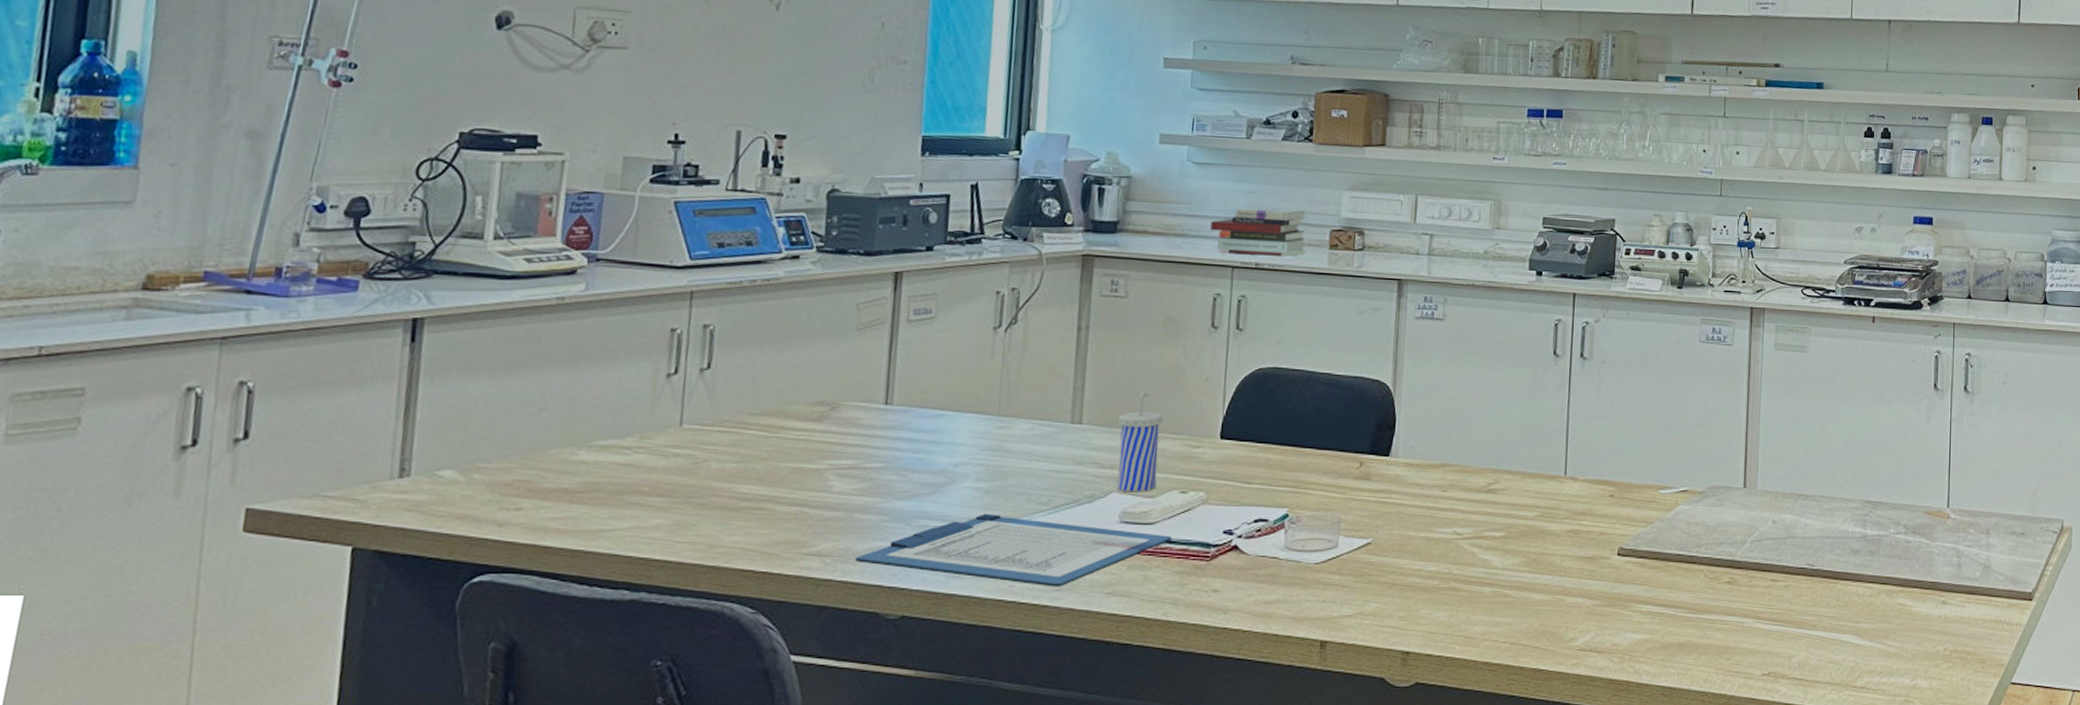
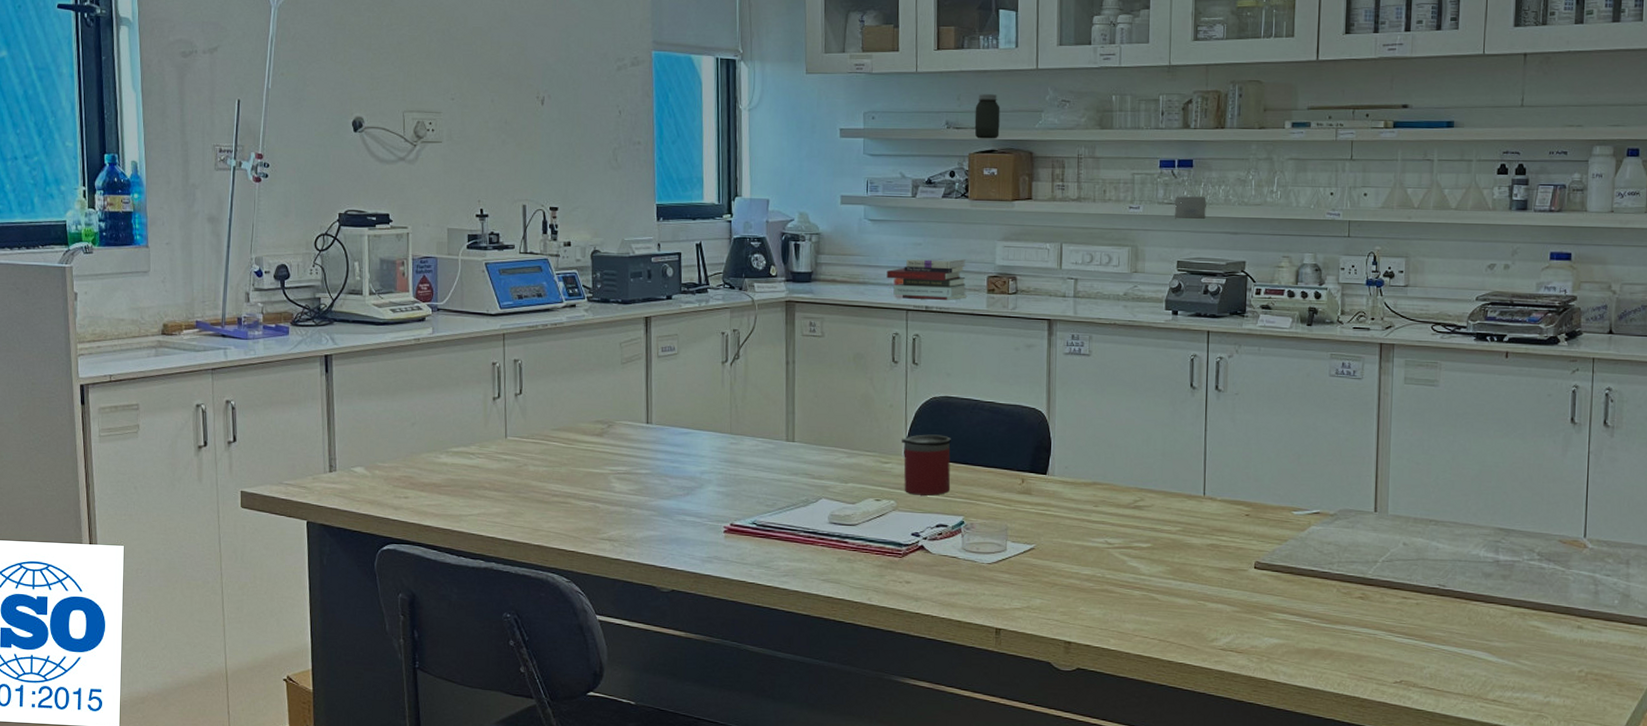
clipboard: present [855,514,1173,587] -> none [635,512,871,573]
beverage cup: present [1117,392,1163,493] -> none [822,416,858,499]
beverage cup: none [1216,412,1278,485] -> present [901,434,951,496]
jar: none [1323,28,1354,78] -> present [974,94,1000,139]
jar: none [1542,148,1576,174] -> present [1175,196,1206,220]

